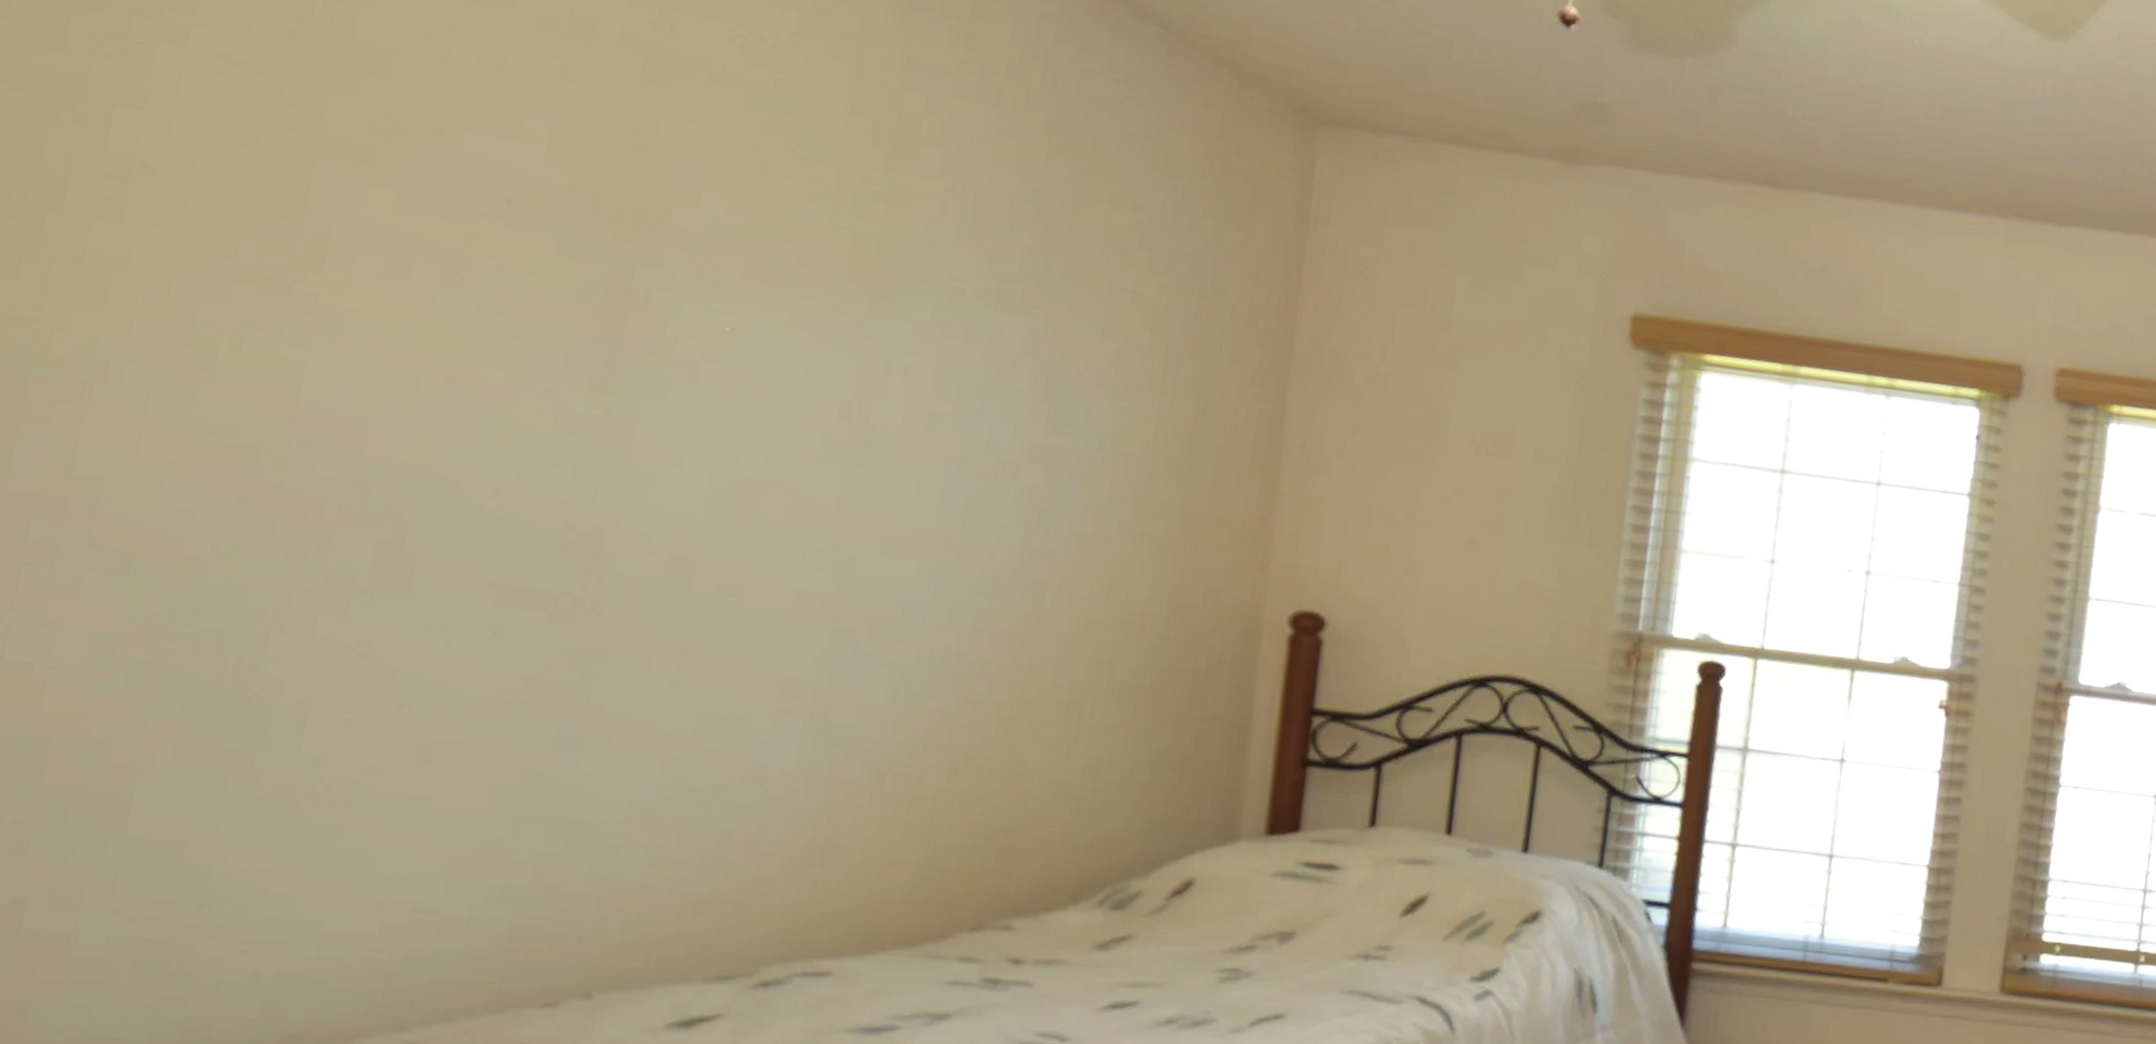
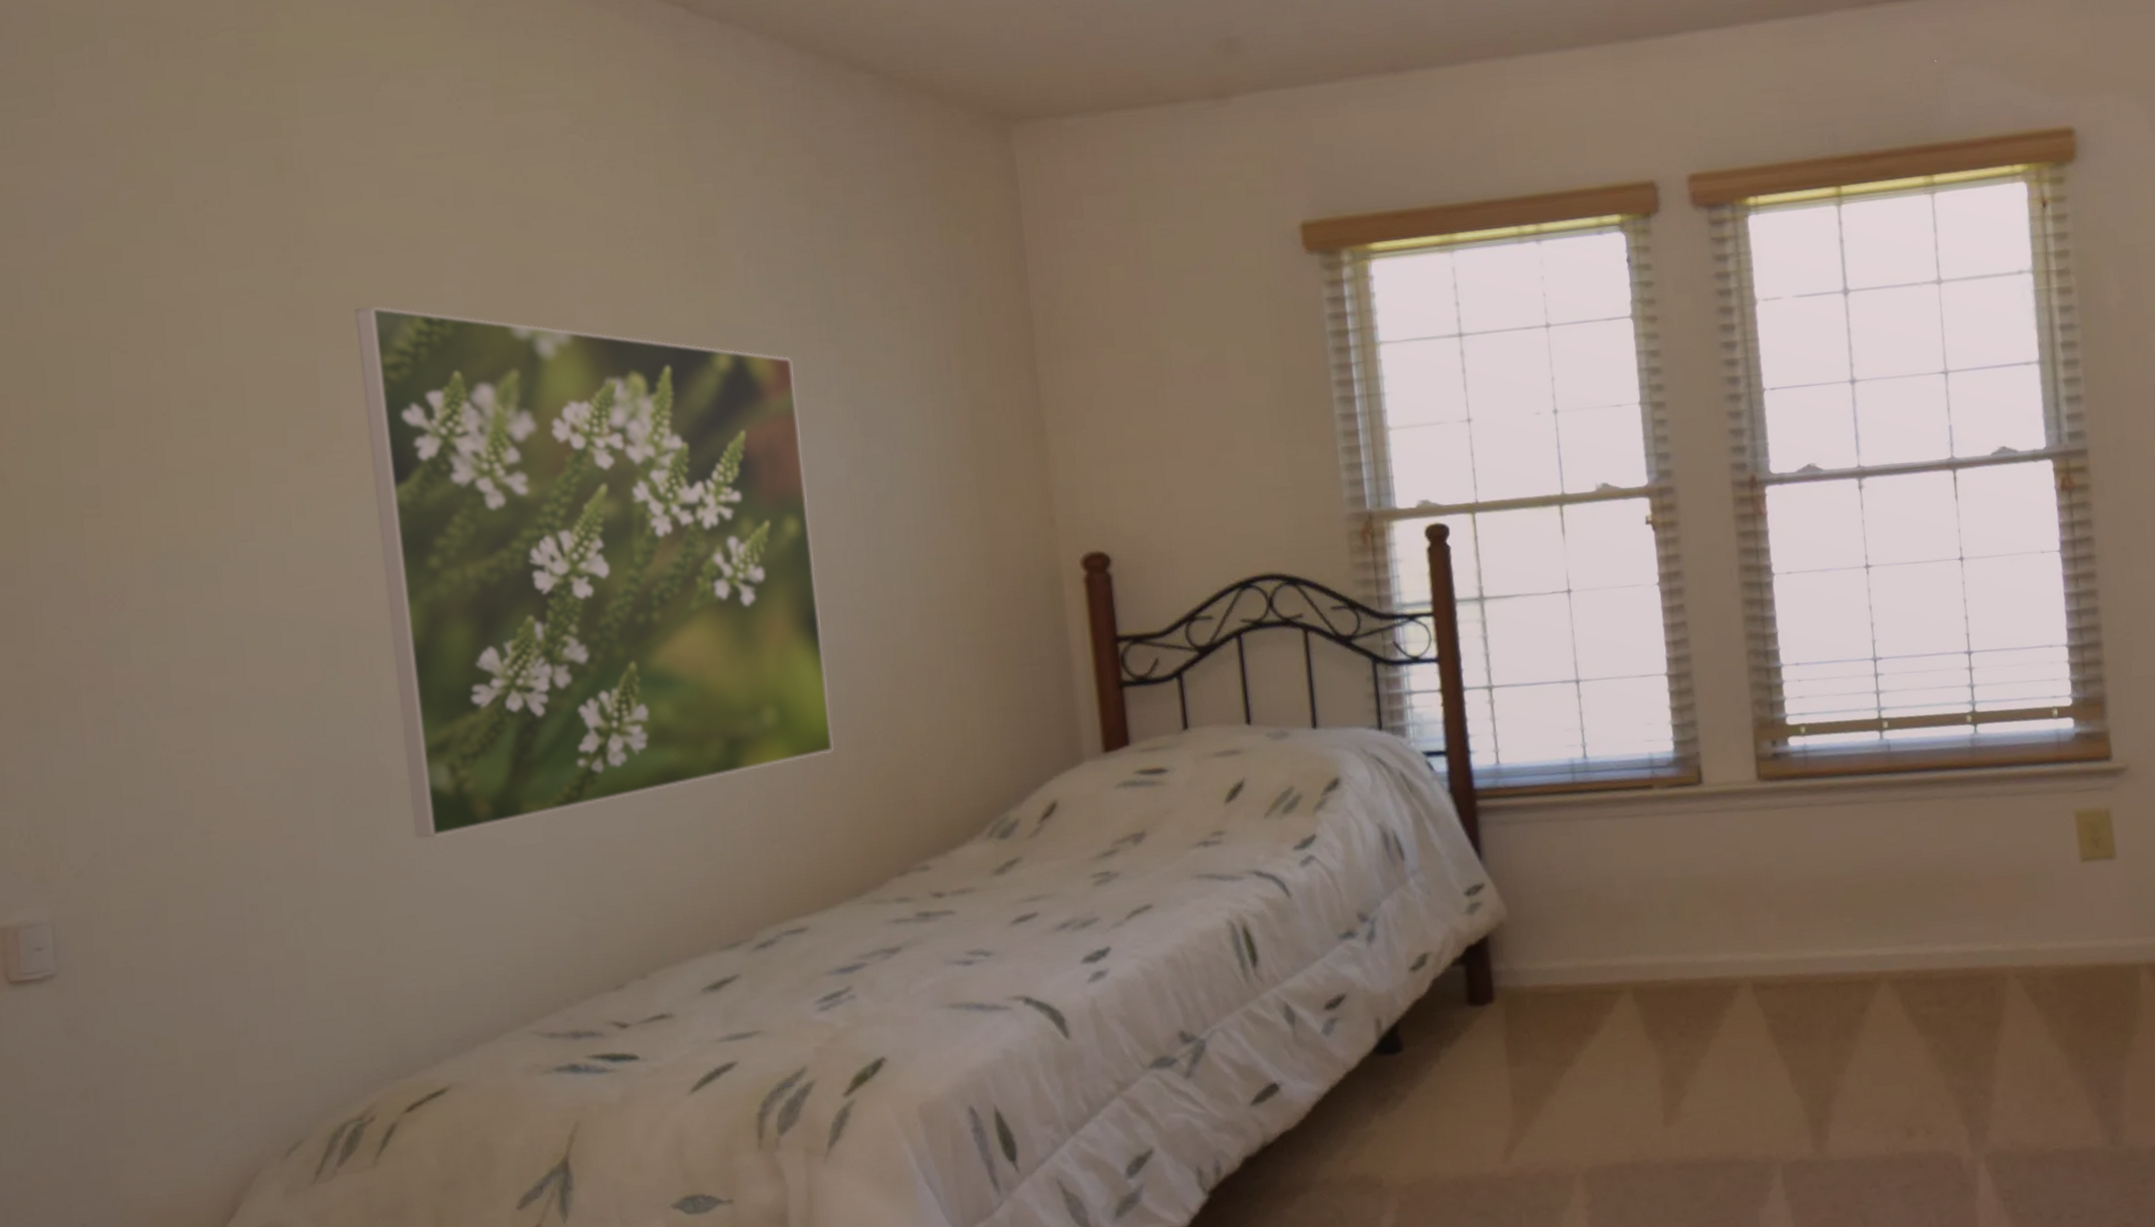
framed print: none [295,117,980,781] -> present [354,305,834,840]

